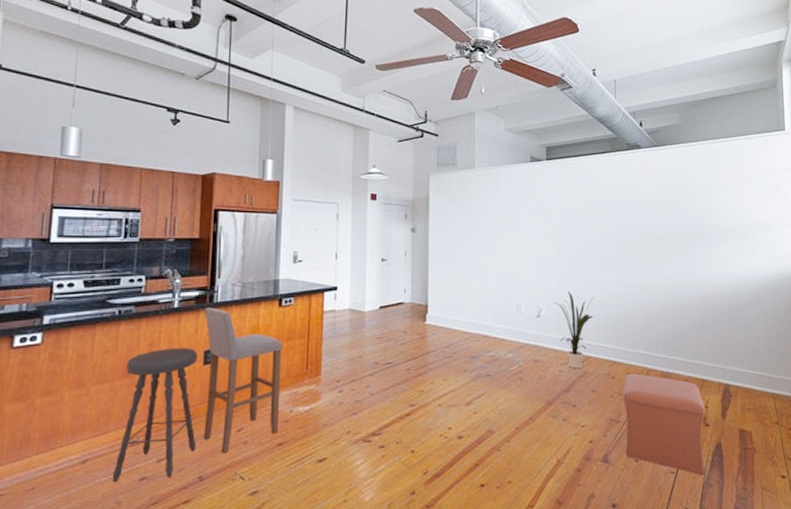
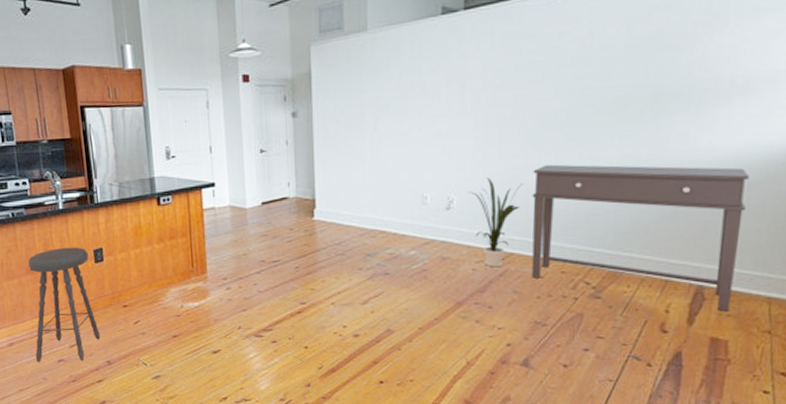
bar stool: present [203,307,283,454] -> none [87,208,171,343]
side table: none [601,282,749,406] -> present [531,164,750,311]
ottoman: present [622,373,706,476] -> none [551,272,664,386]

